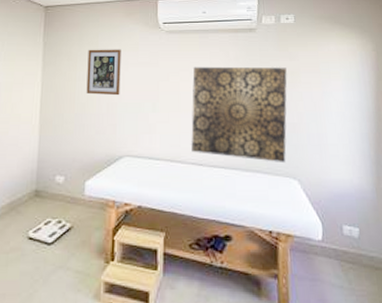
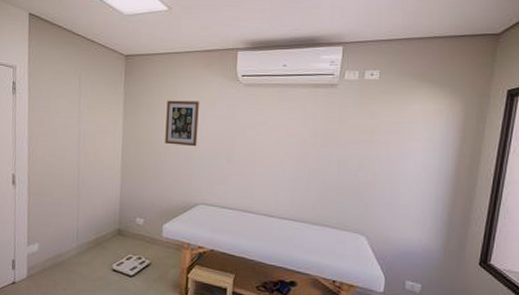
wall art: present [191,66,287,162] -> none [263,121,366,219]

